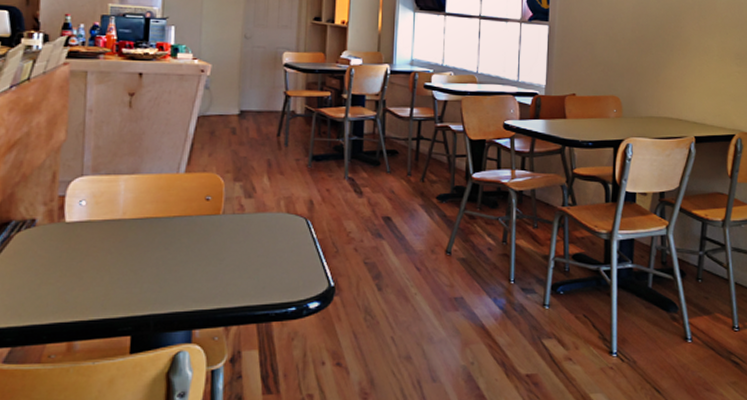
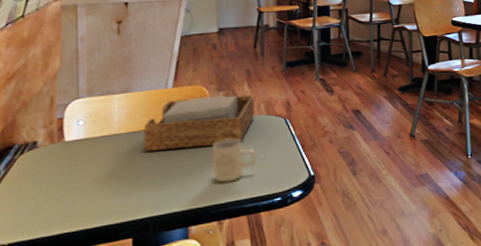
napkin holder: none [150,186,274,243] -> present [144,95,255,151]
mug: none [223,237,272,285] -> present [213,139,257,183]

